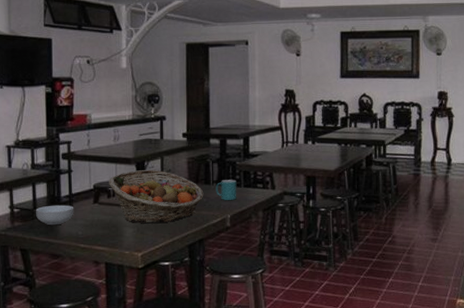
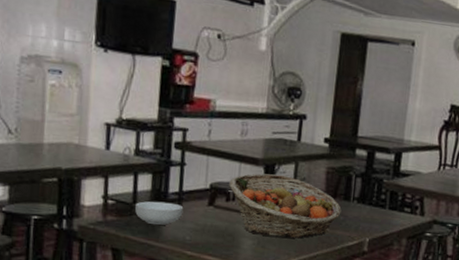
mug: present [215,180,237,200] -> none [355,198,382,222]

